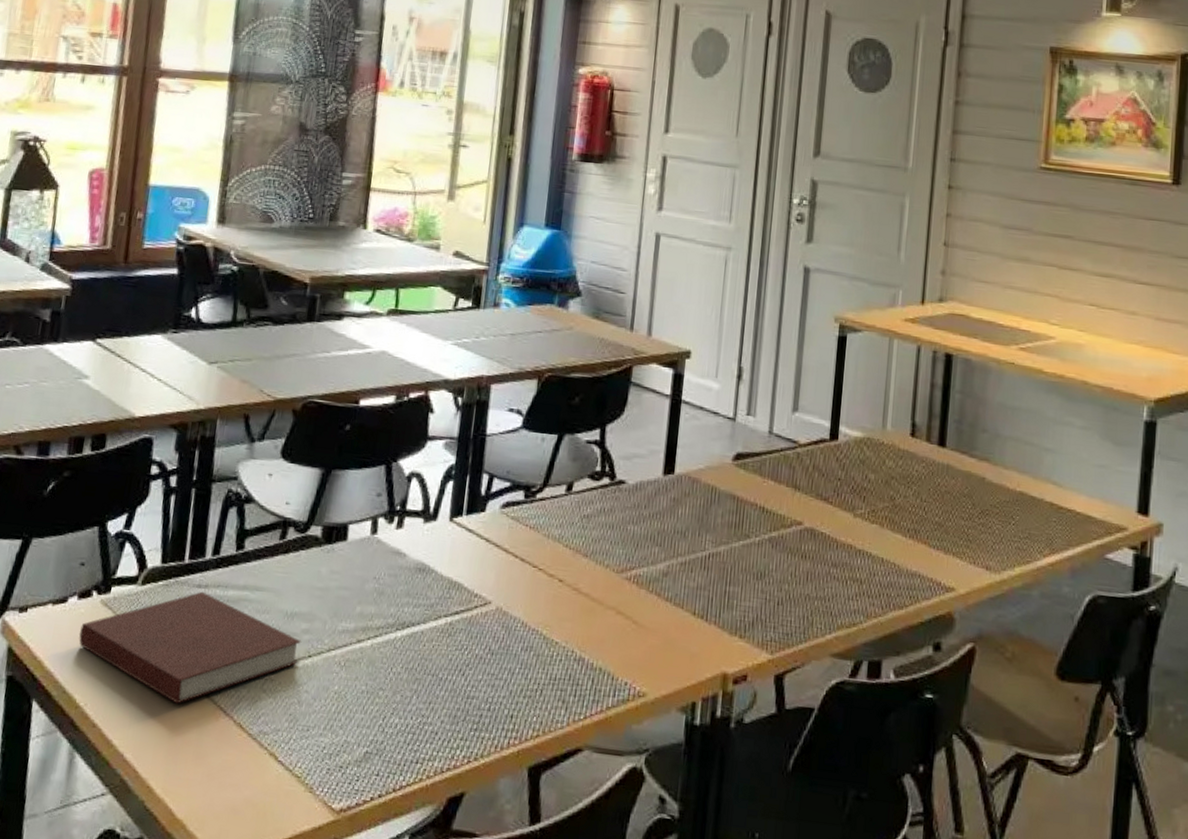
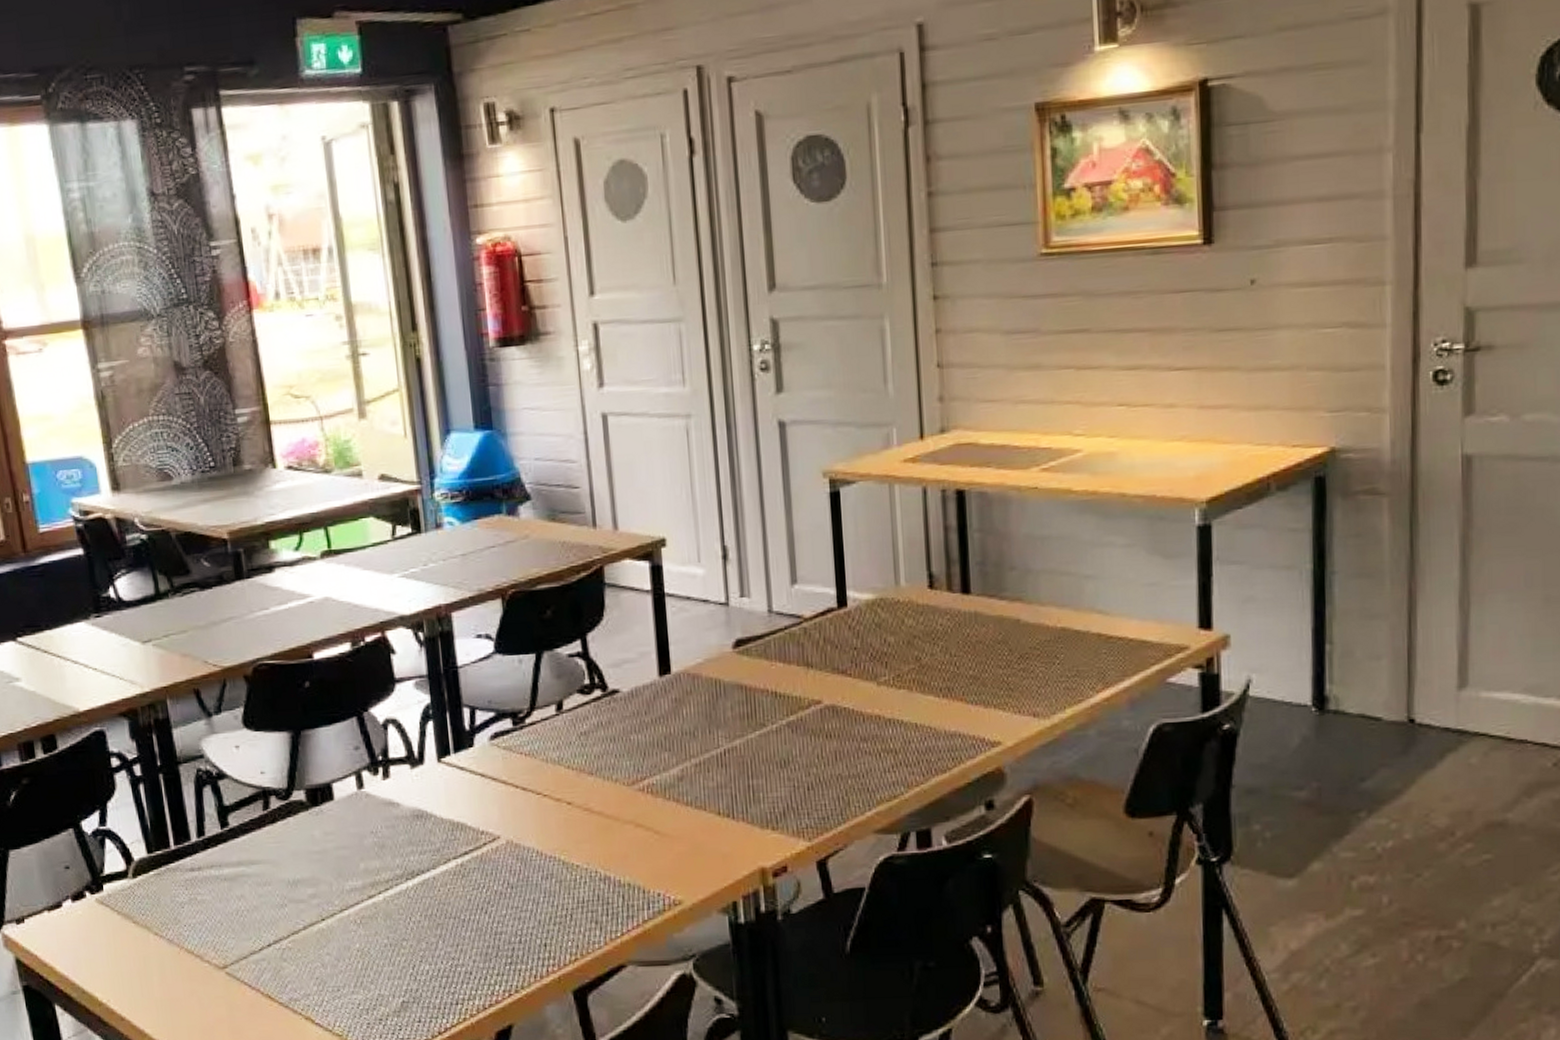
notebook: present [78,591,302,704] -> none [82,874,314,986]

